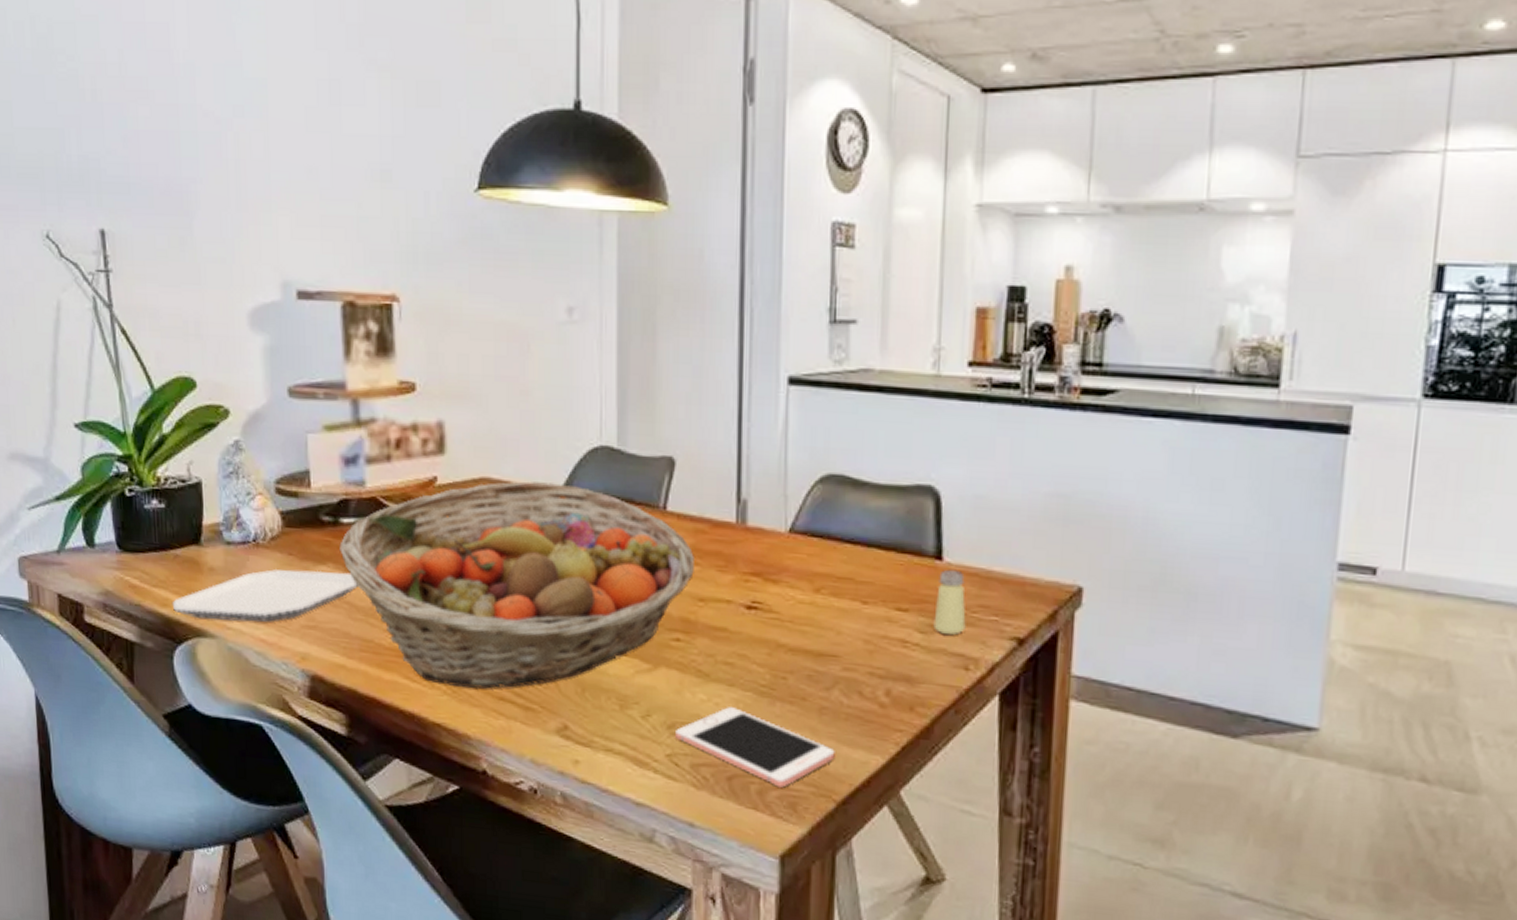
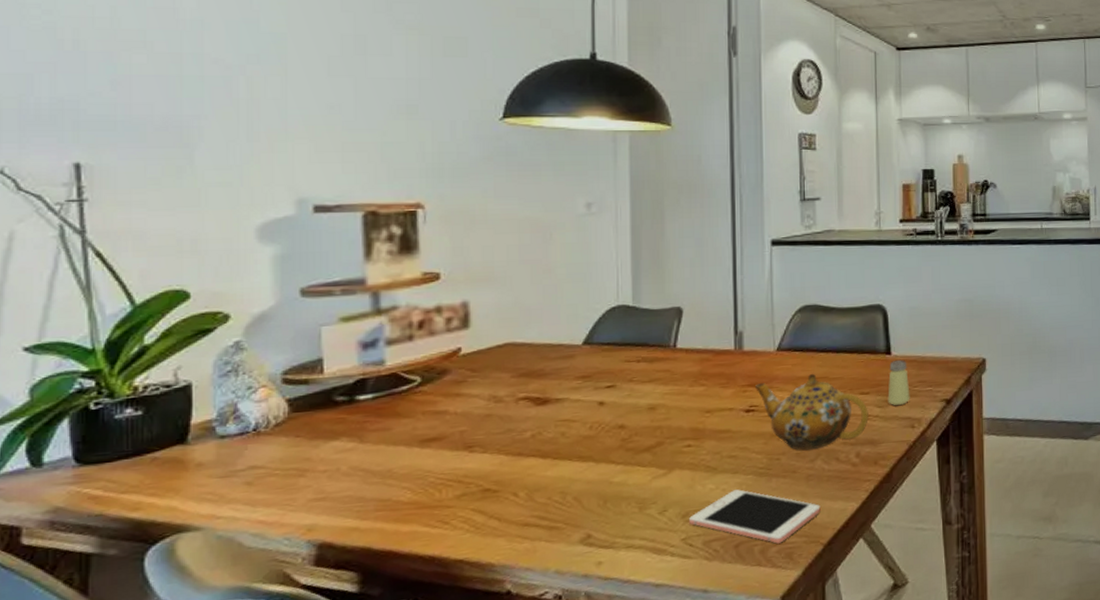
plate: present [172,569,358,622] -> none [145,443,375,515]
fruit basket: present [339,481,694,689] -> none [355,339,701,525]
teapot: none [760,570,906,675] -> present [755,373,869,451]

